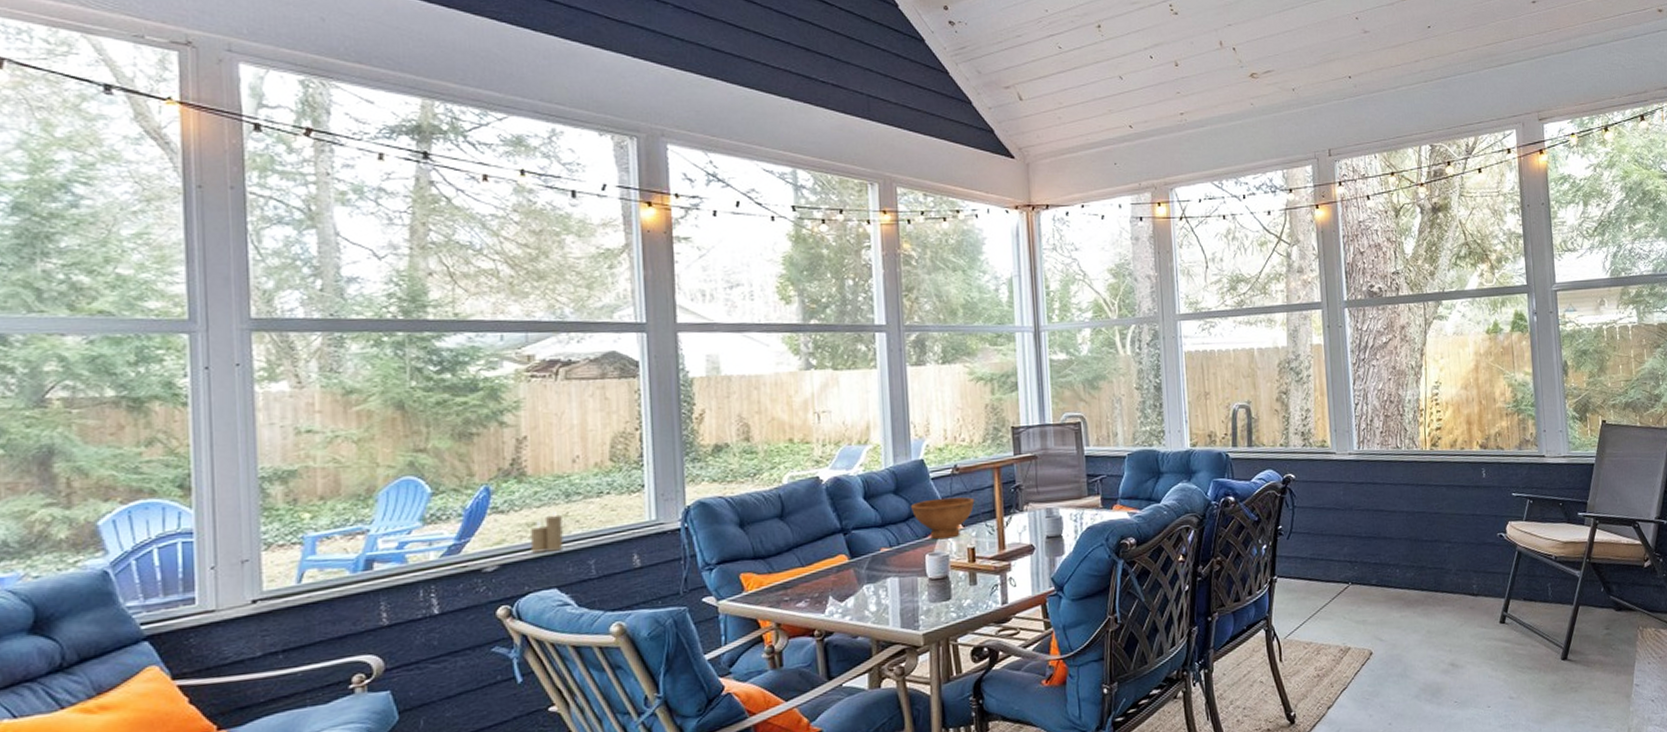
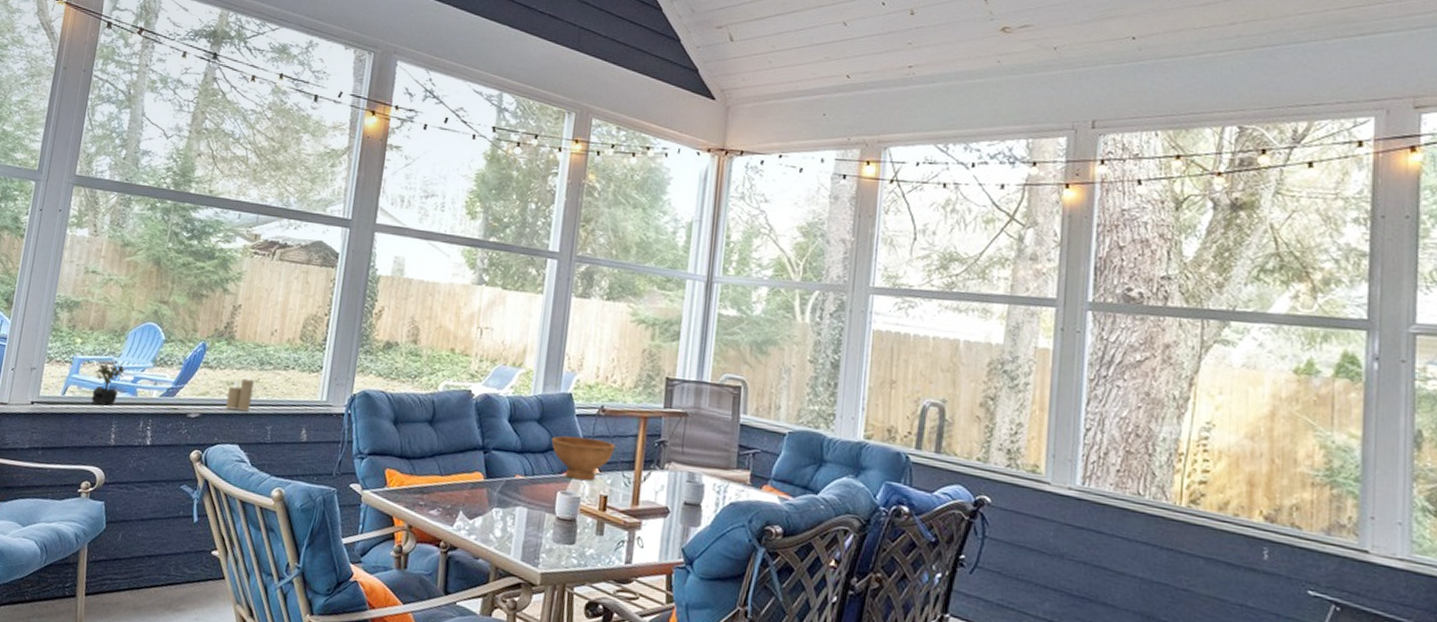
succulent plant: none [340,531,385,586] -> present [91,363,126,406]

